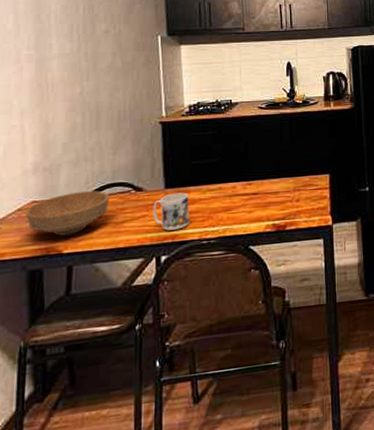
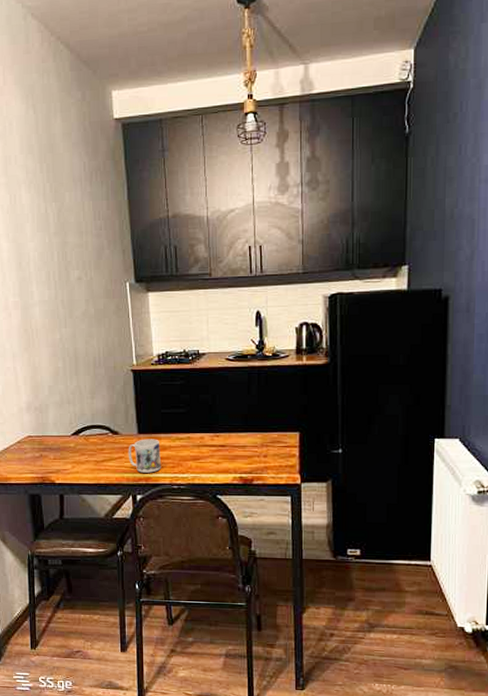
bowl: present [25,191,110,236] -> none [23,431,91,468]

